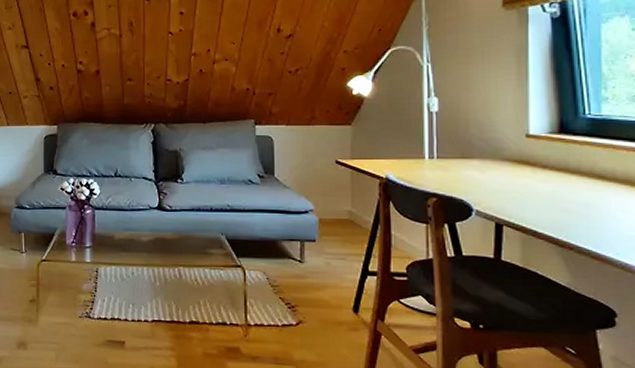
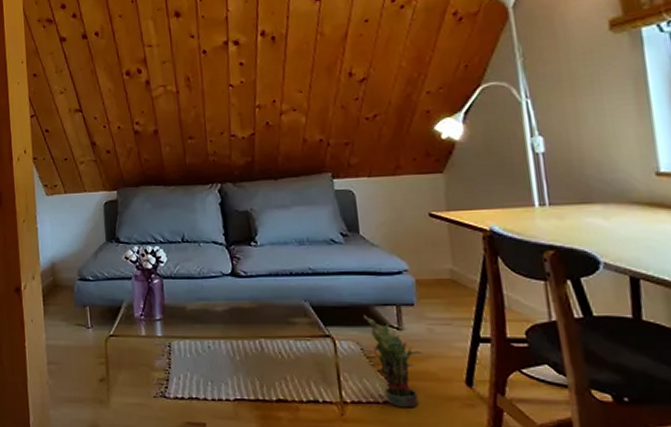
potted plant: none [272,248,319,331] -> present [363,315,423,408]

